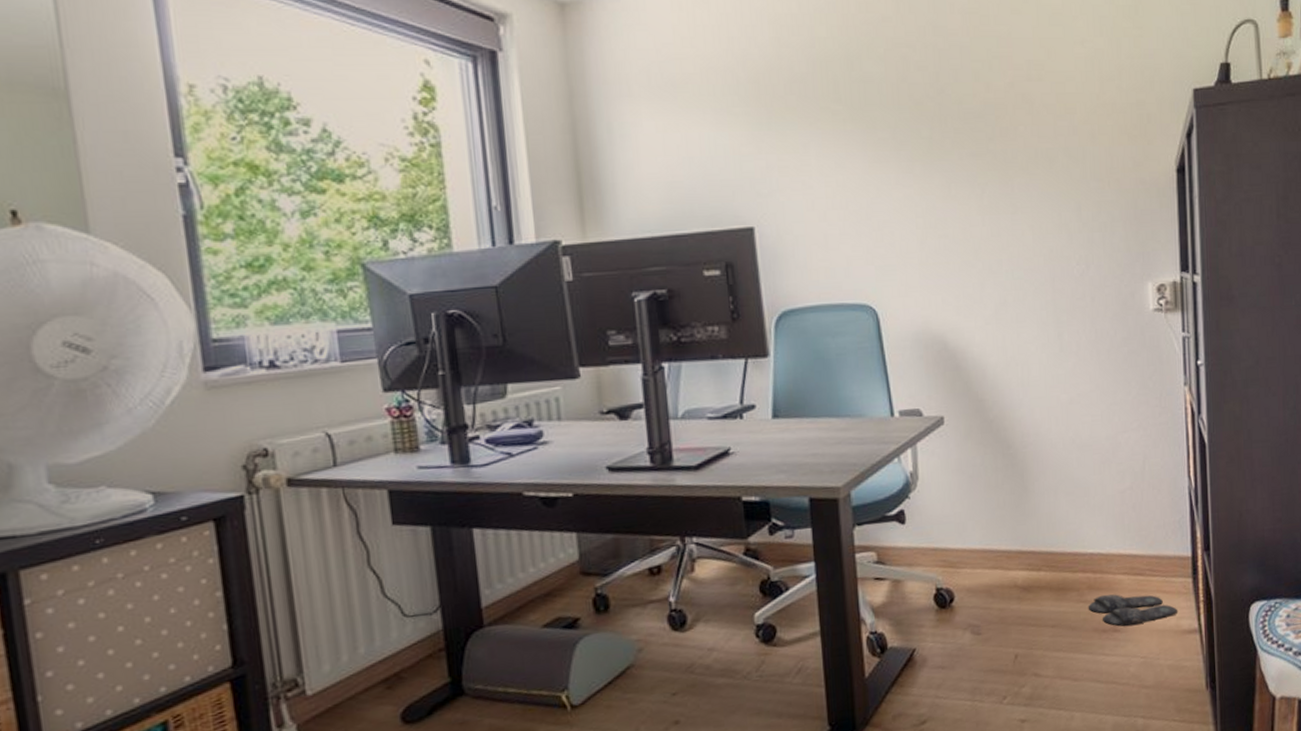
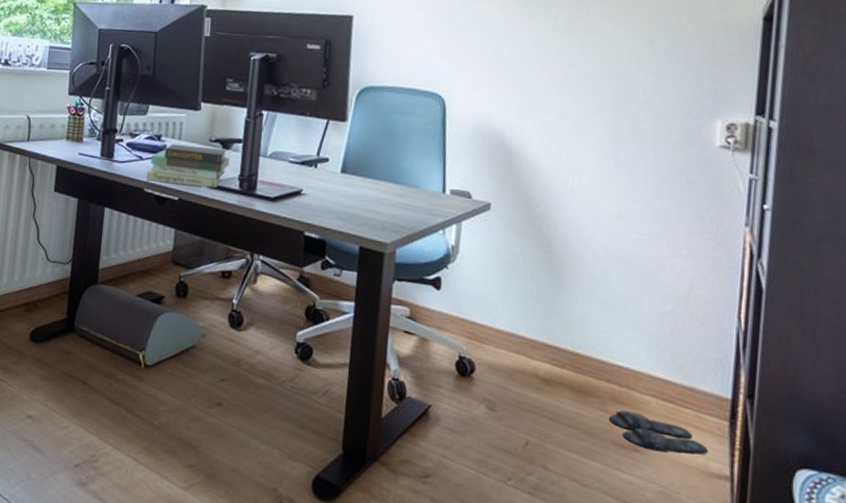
books: none [522,421,632,481] -> present [145,143,230,189]

